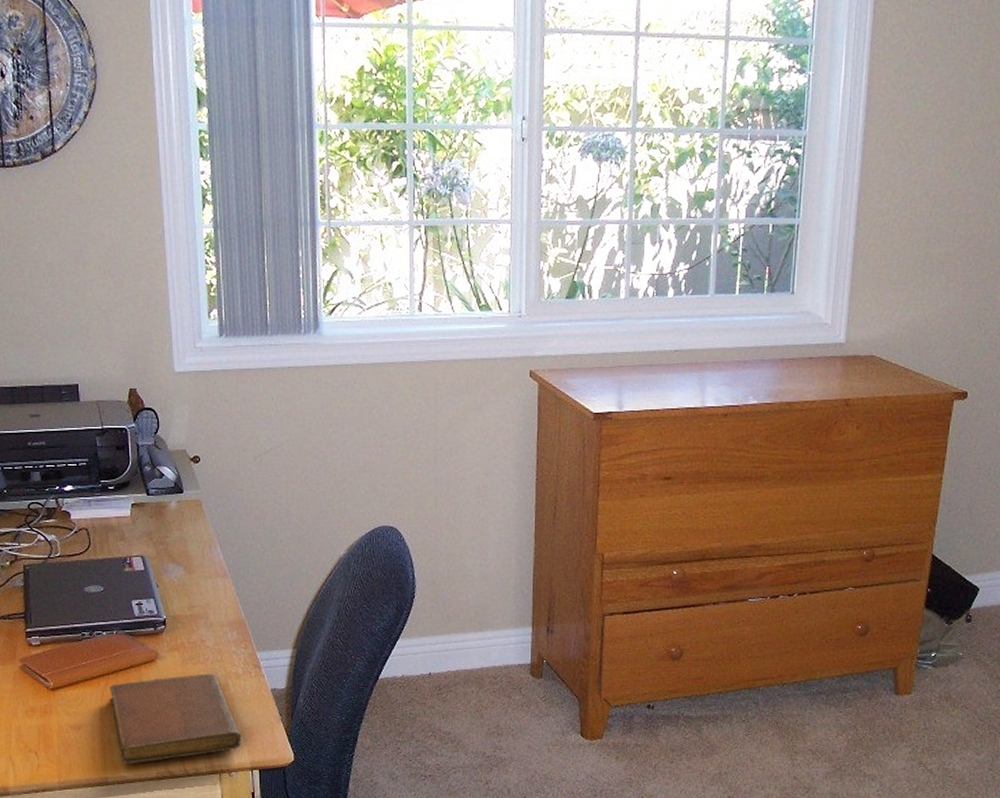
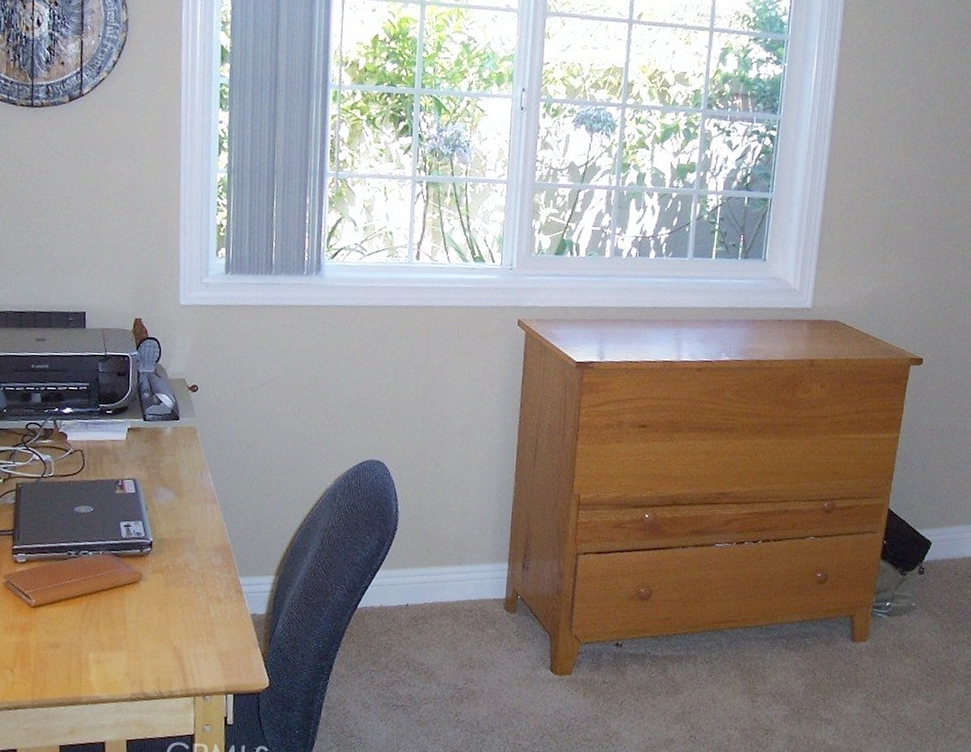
notebook: present [110,673,242,765] -> none [91,596,219,685]

